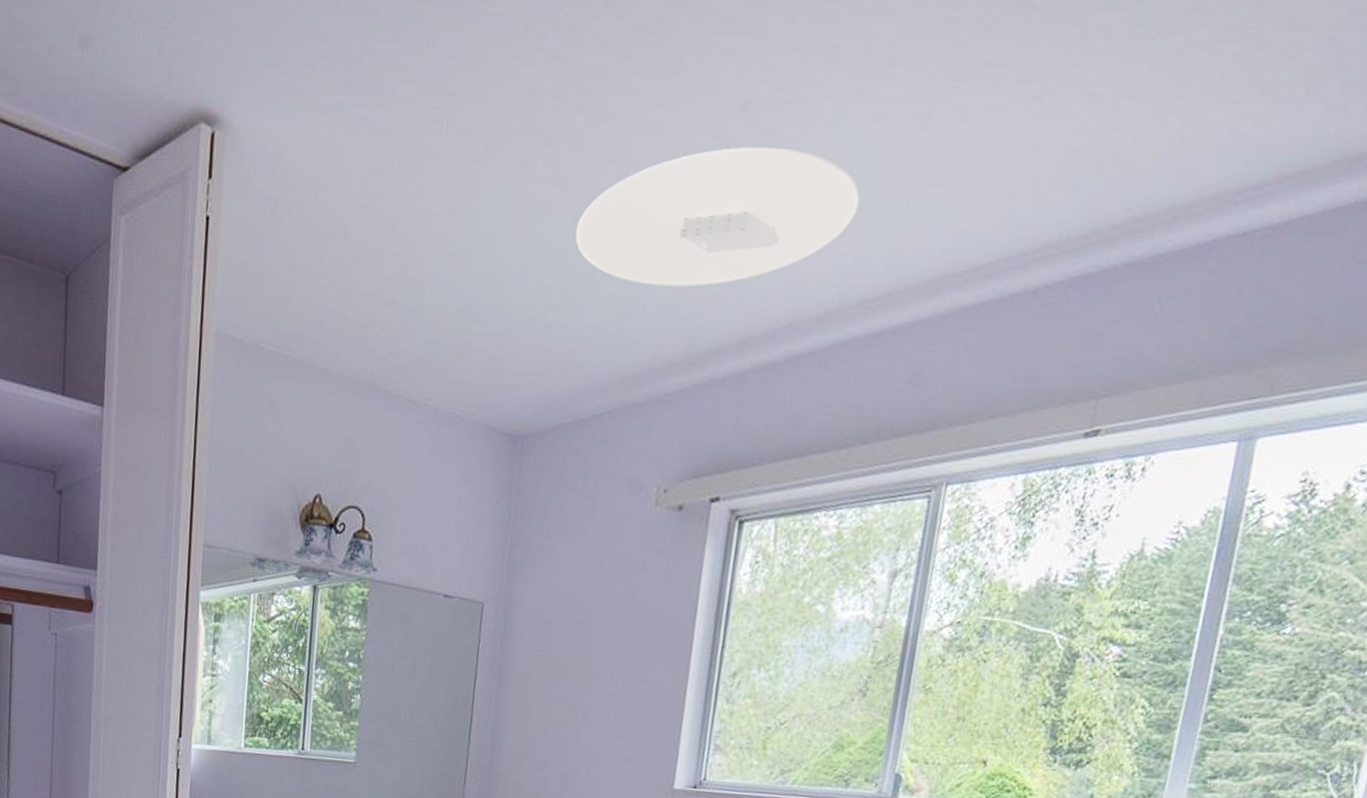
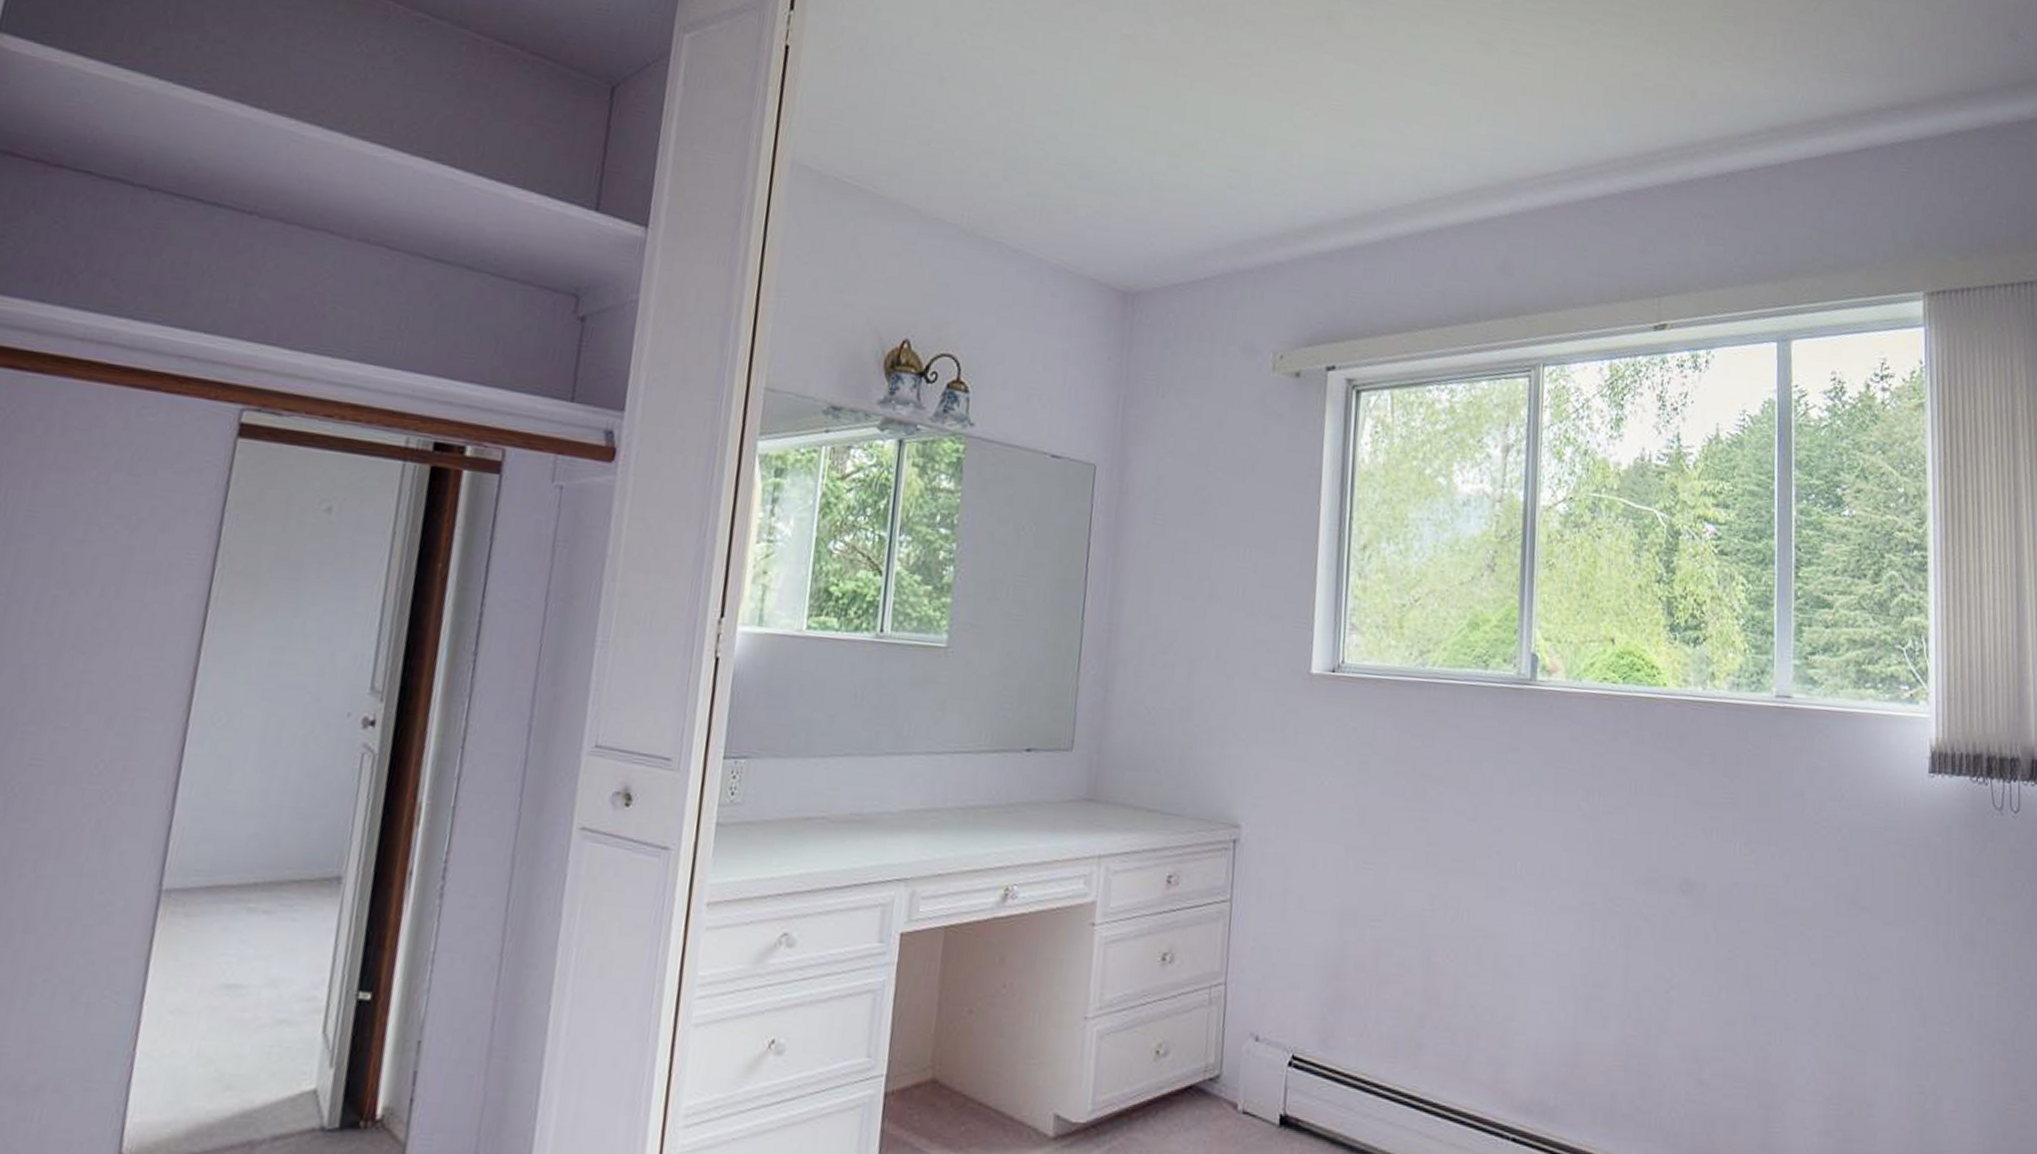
ceiling light: present [575,146,860,287] -> none [1178,48,1438,167]

